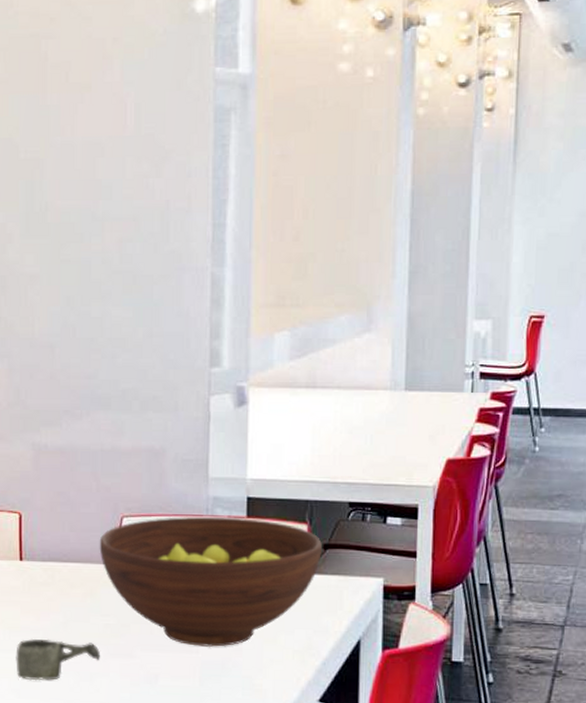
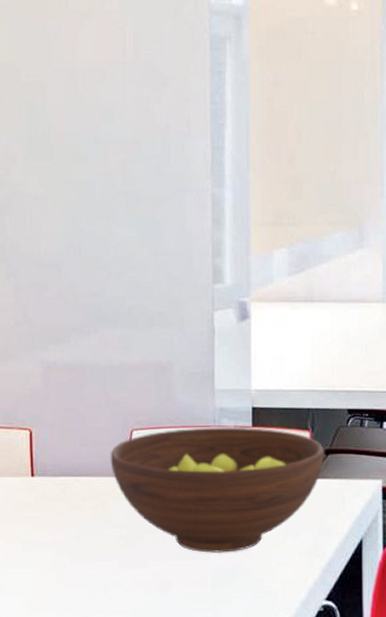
cup: present [16,638,101,681] -> none [29,552,115,595]

